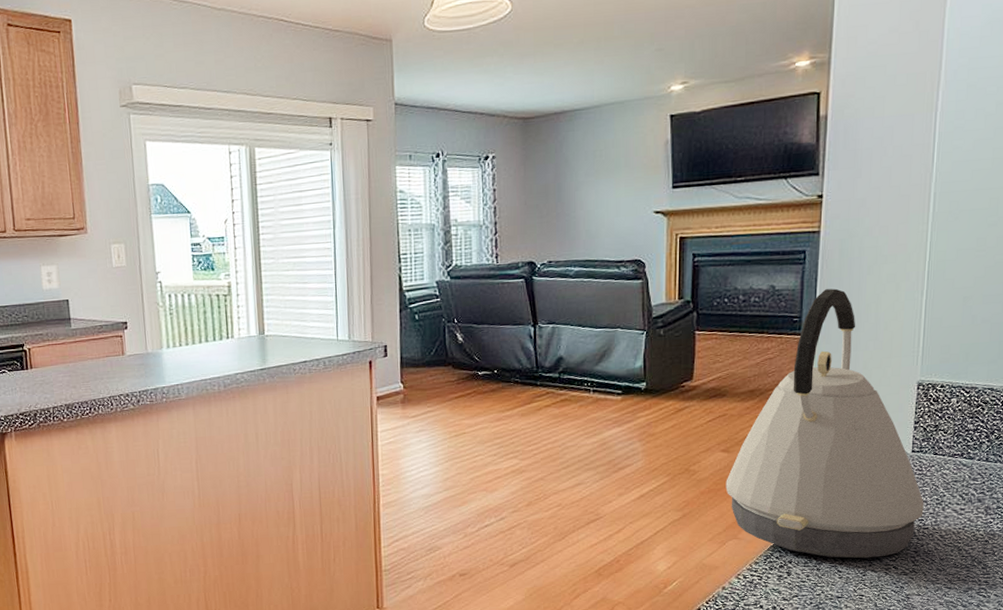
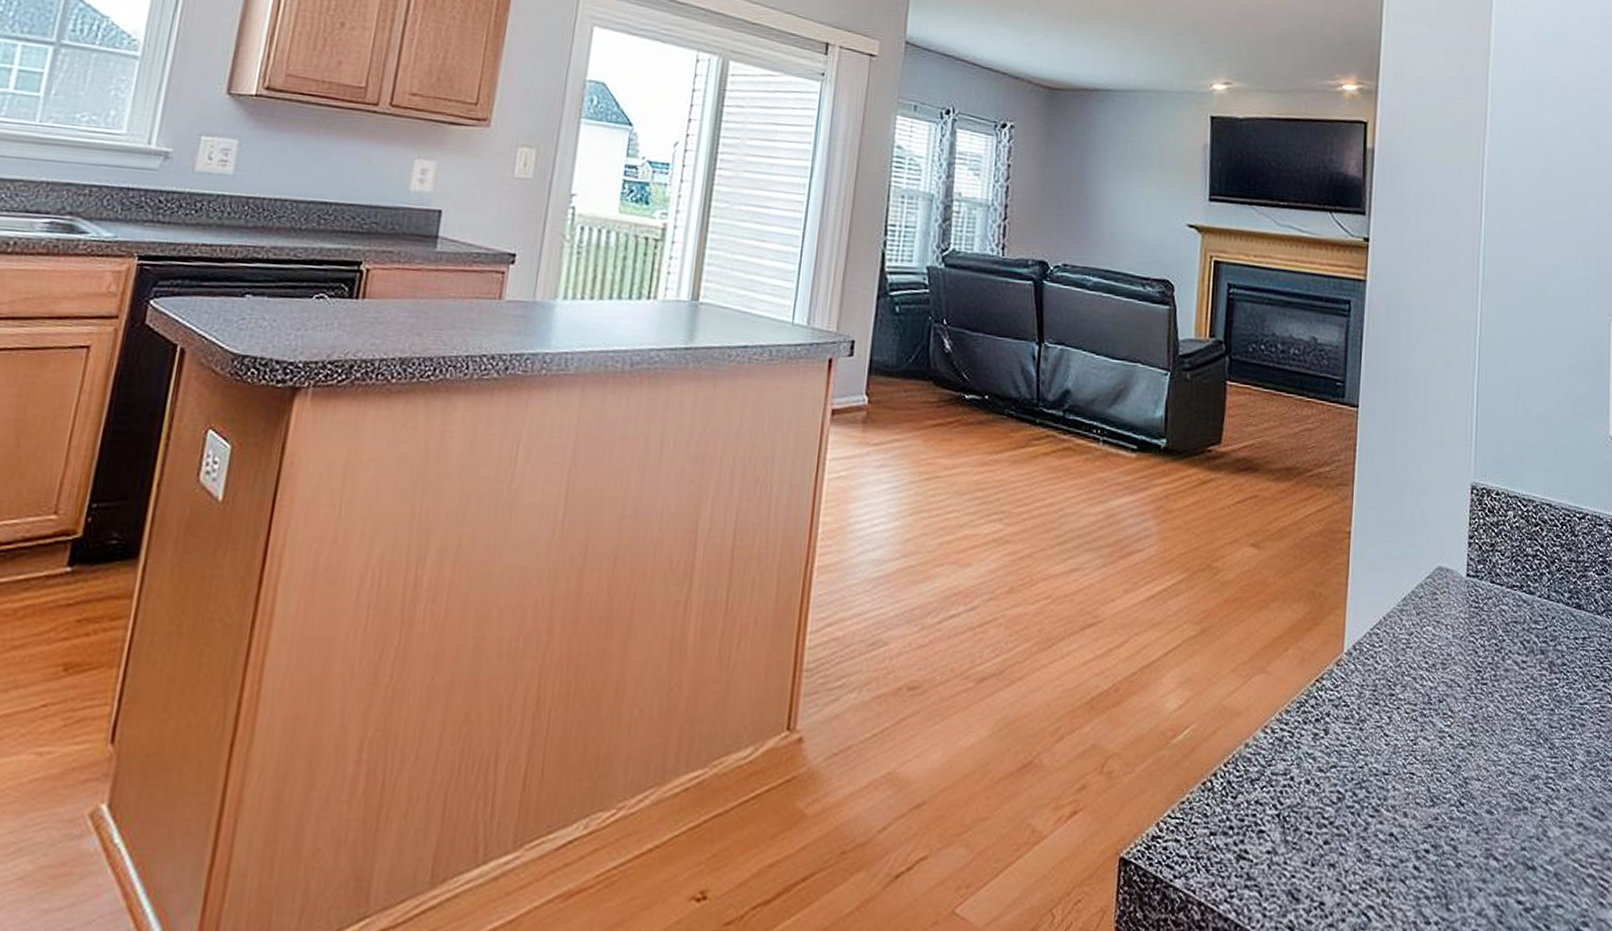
kettle: present [725,288,924,559] -> none [1254,351,1482,719]

